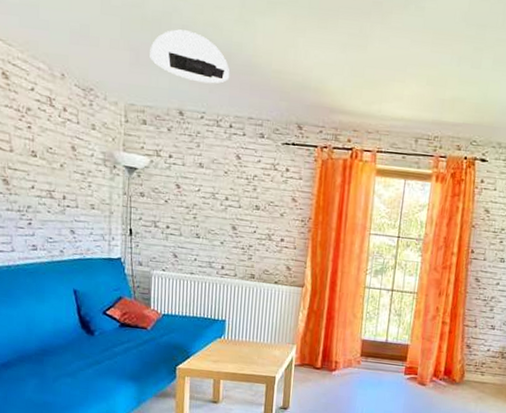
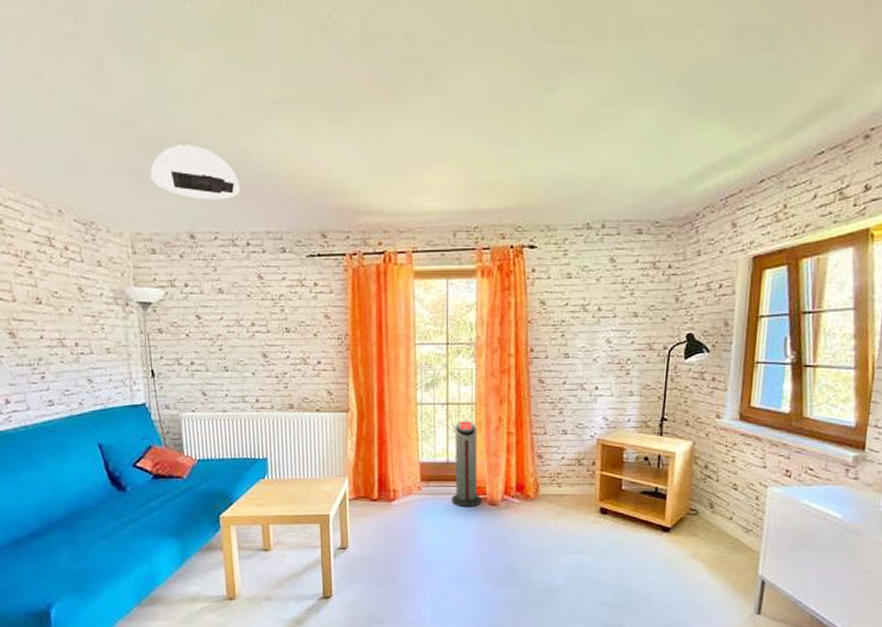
air purifier: none [386,306,416,385] -> present [451,420,482,508]

